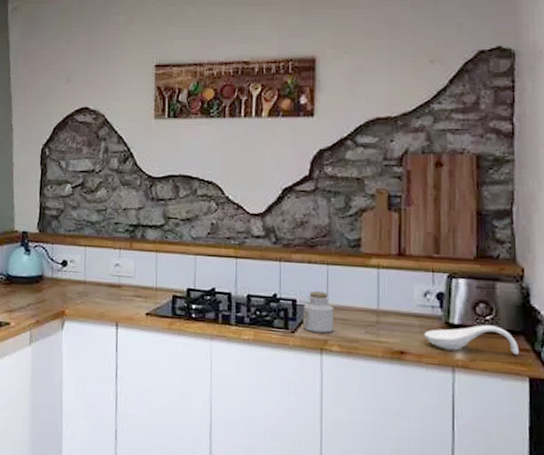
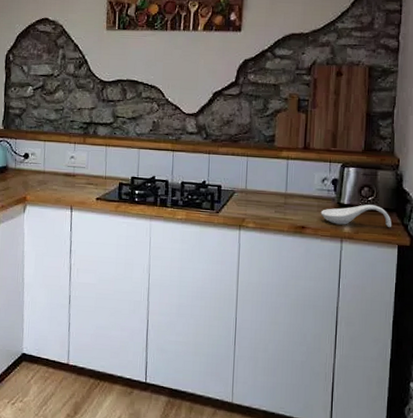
jar: present [303,291,334,333] -> none [226,179,251,213]

